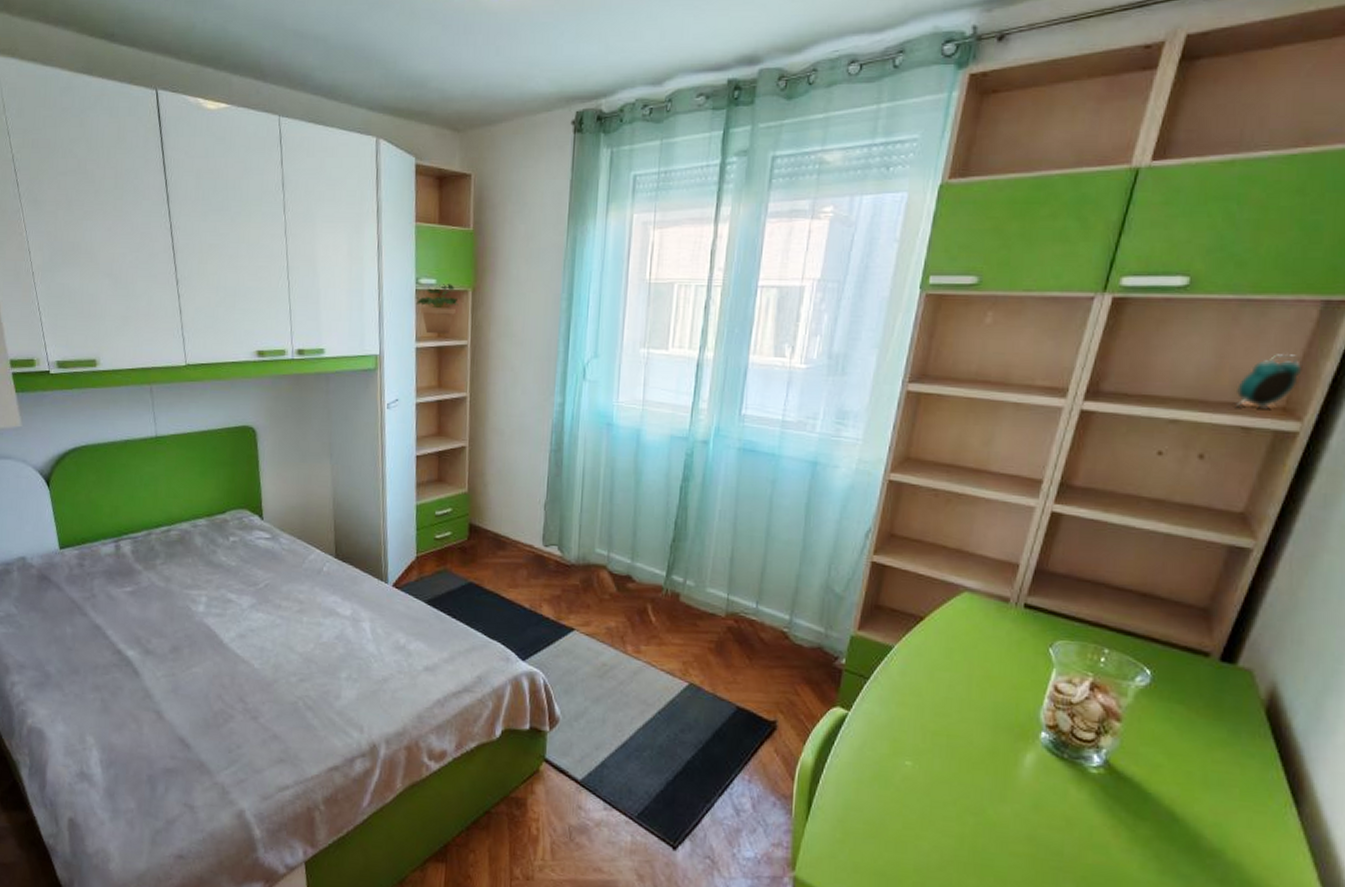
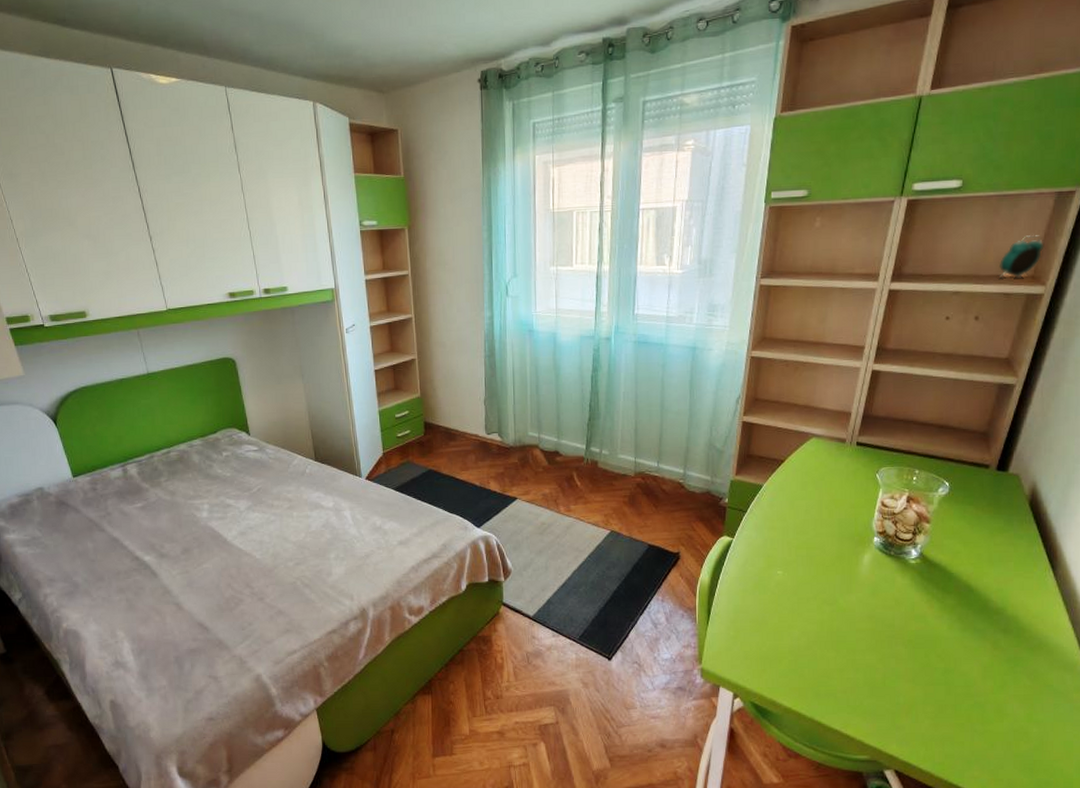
potted plant: present [415,284,459,334] -> none [360,224,398,268]

